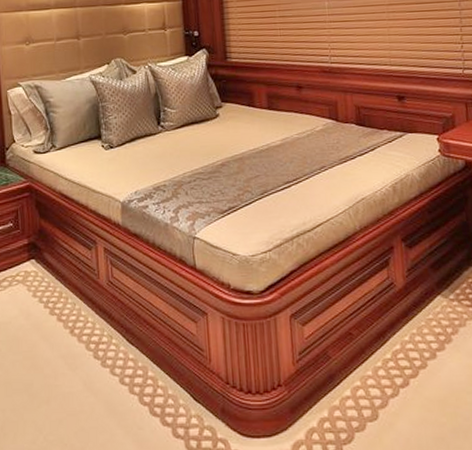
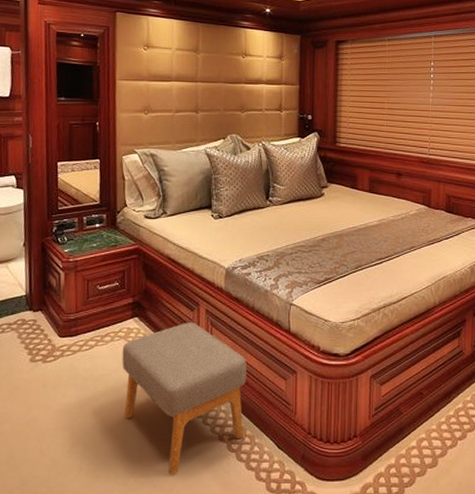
footstool: none [21,263,155,431] -> present [122,323,247,474]

